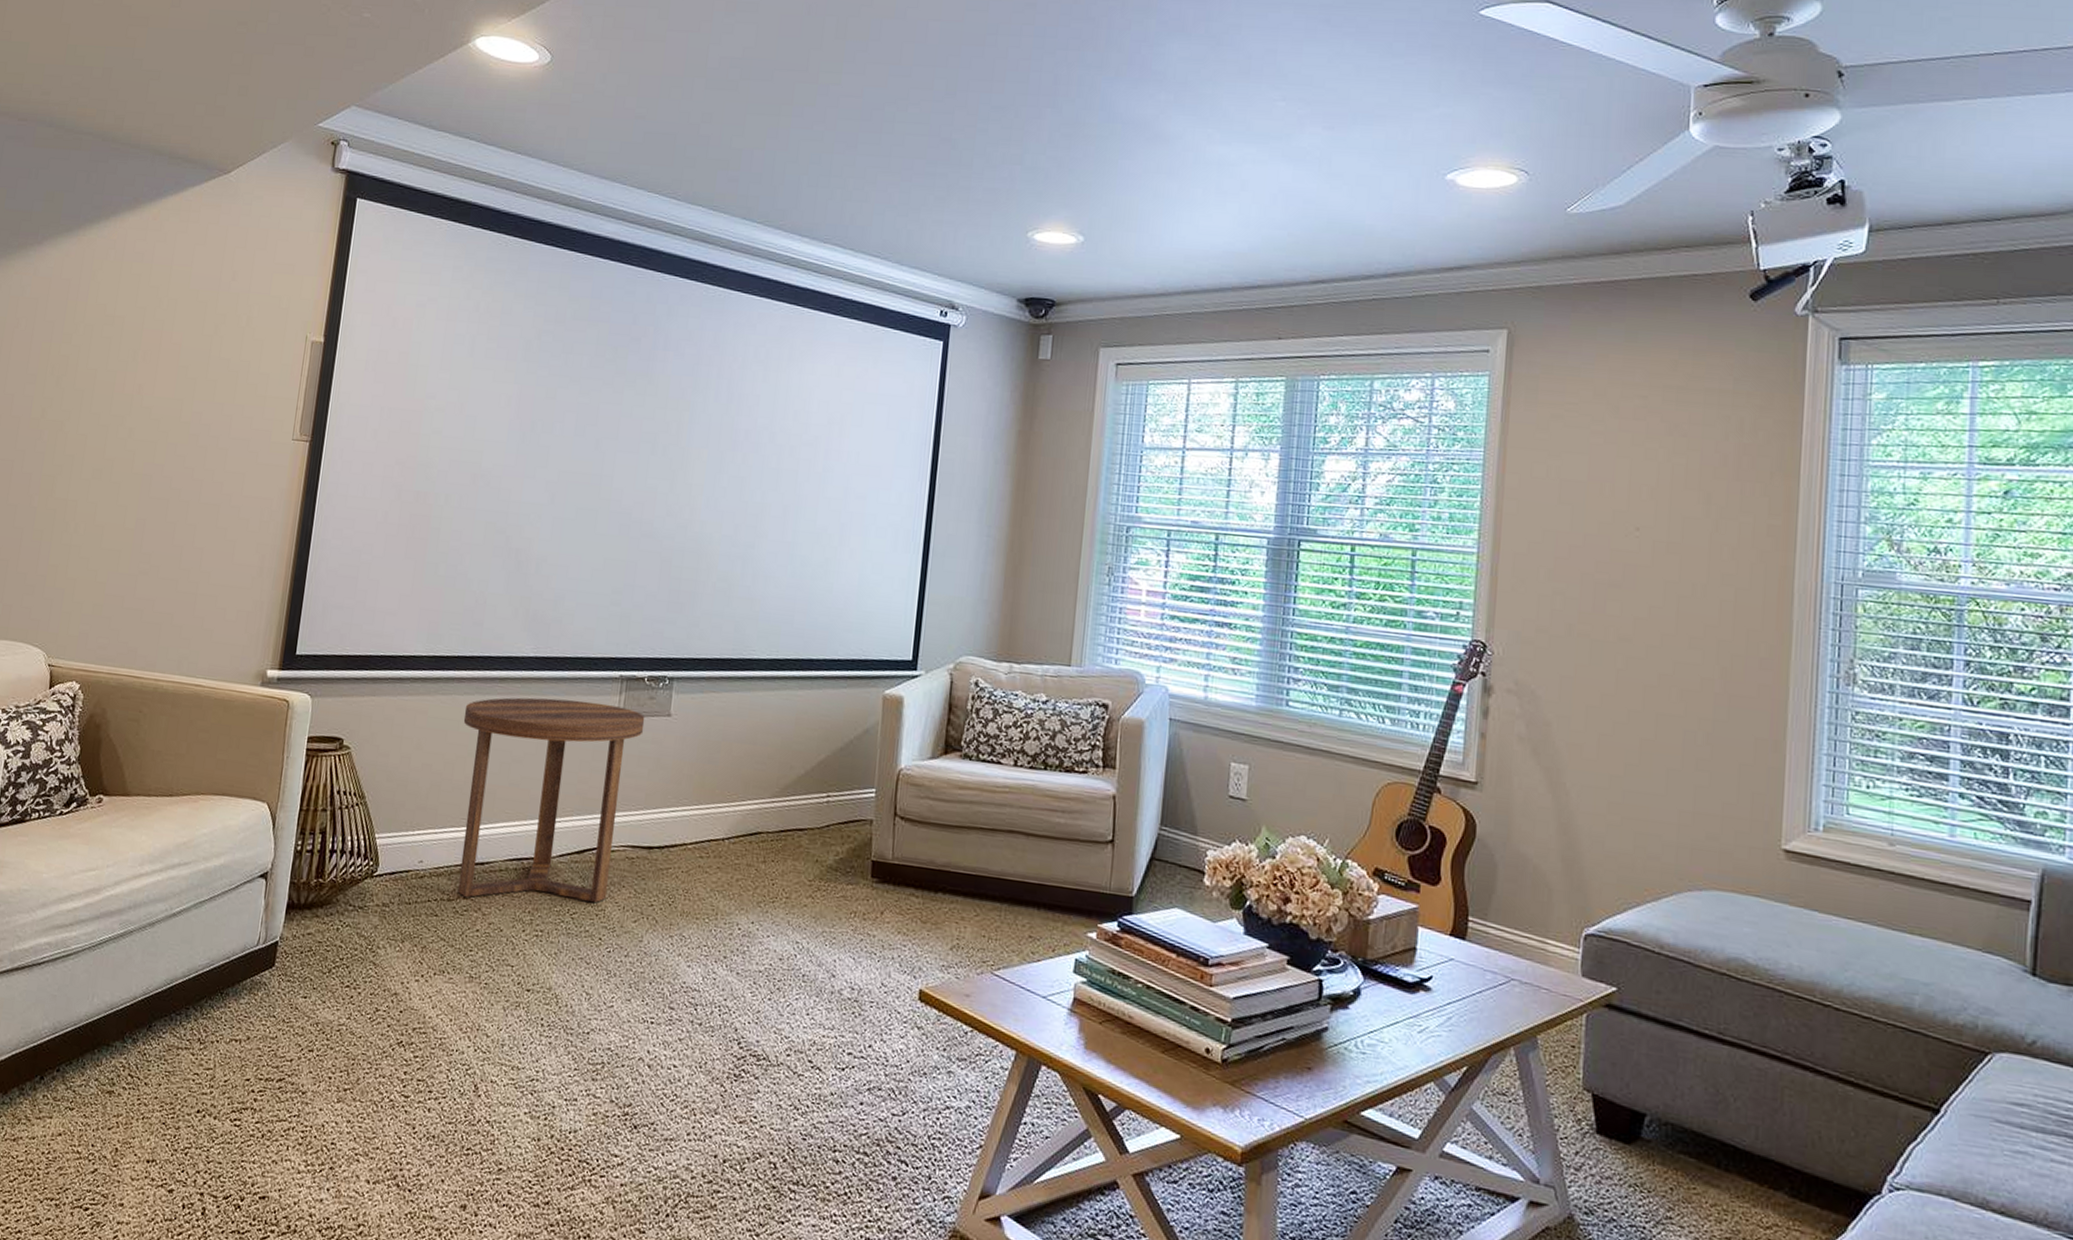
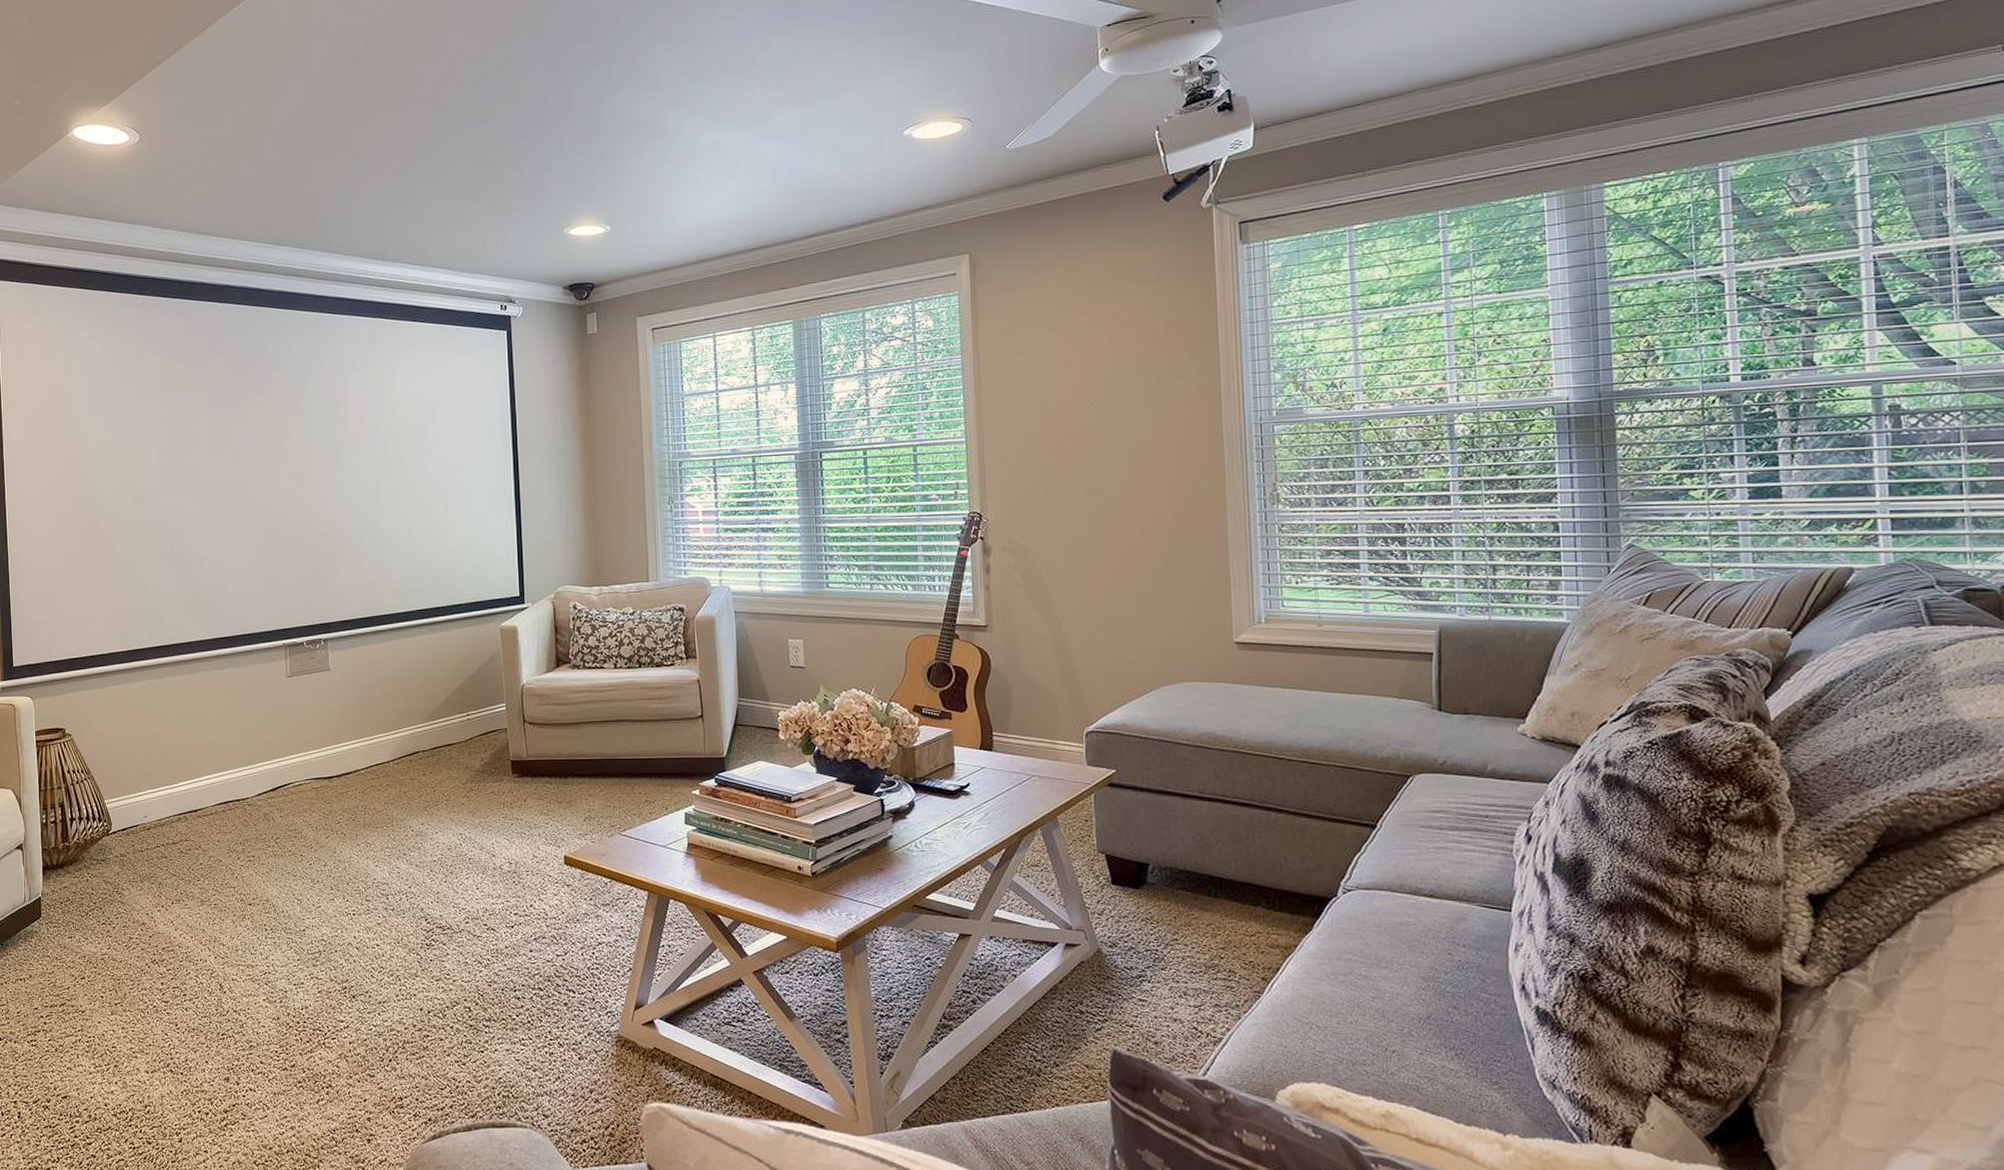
side table: present [457,697,645,903] -> none [160,668,310,839]

